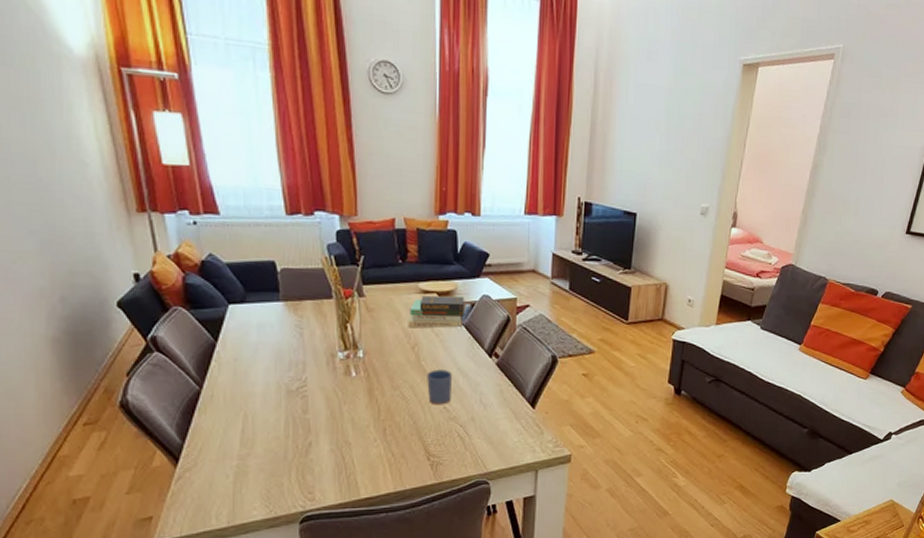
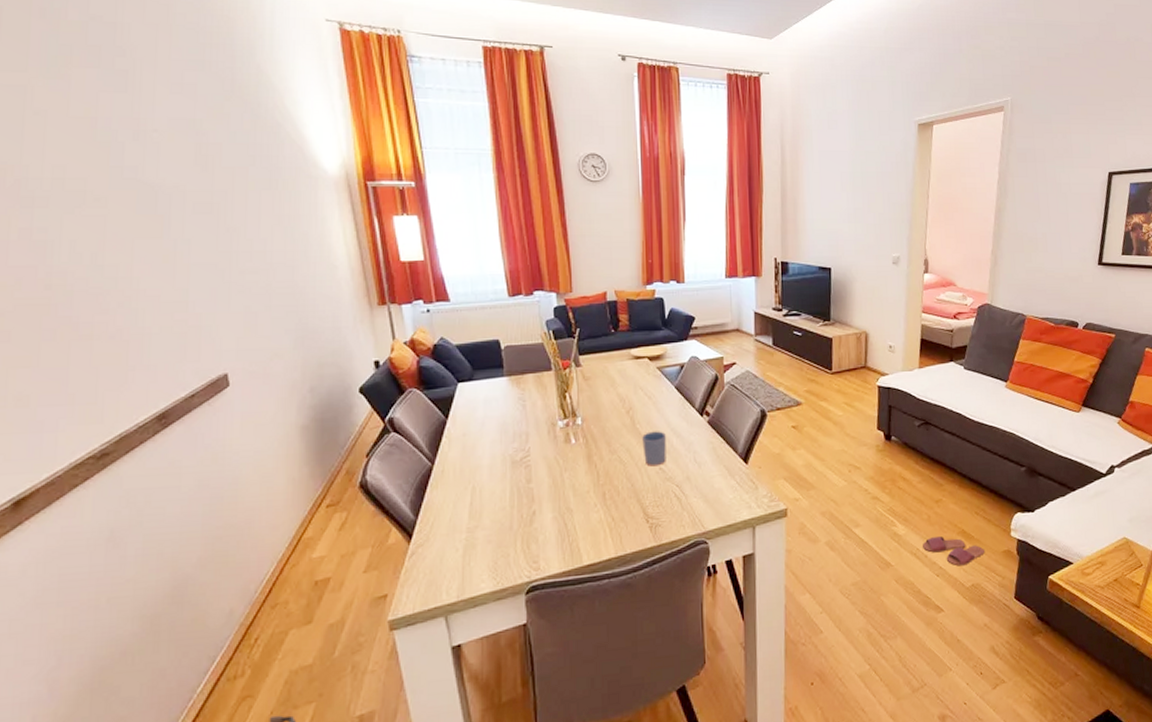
books: present [408,295,467,328] -> none [622,360,677,393]
slippers: none [701,490,759,518] -> present [923,536,985,566]

